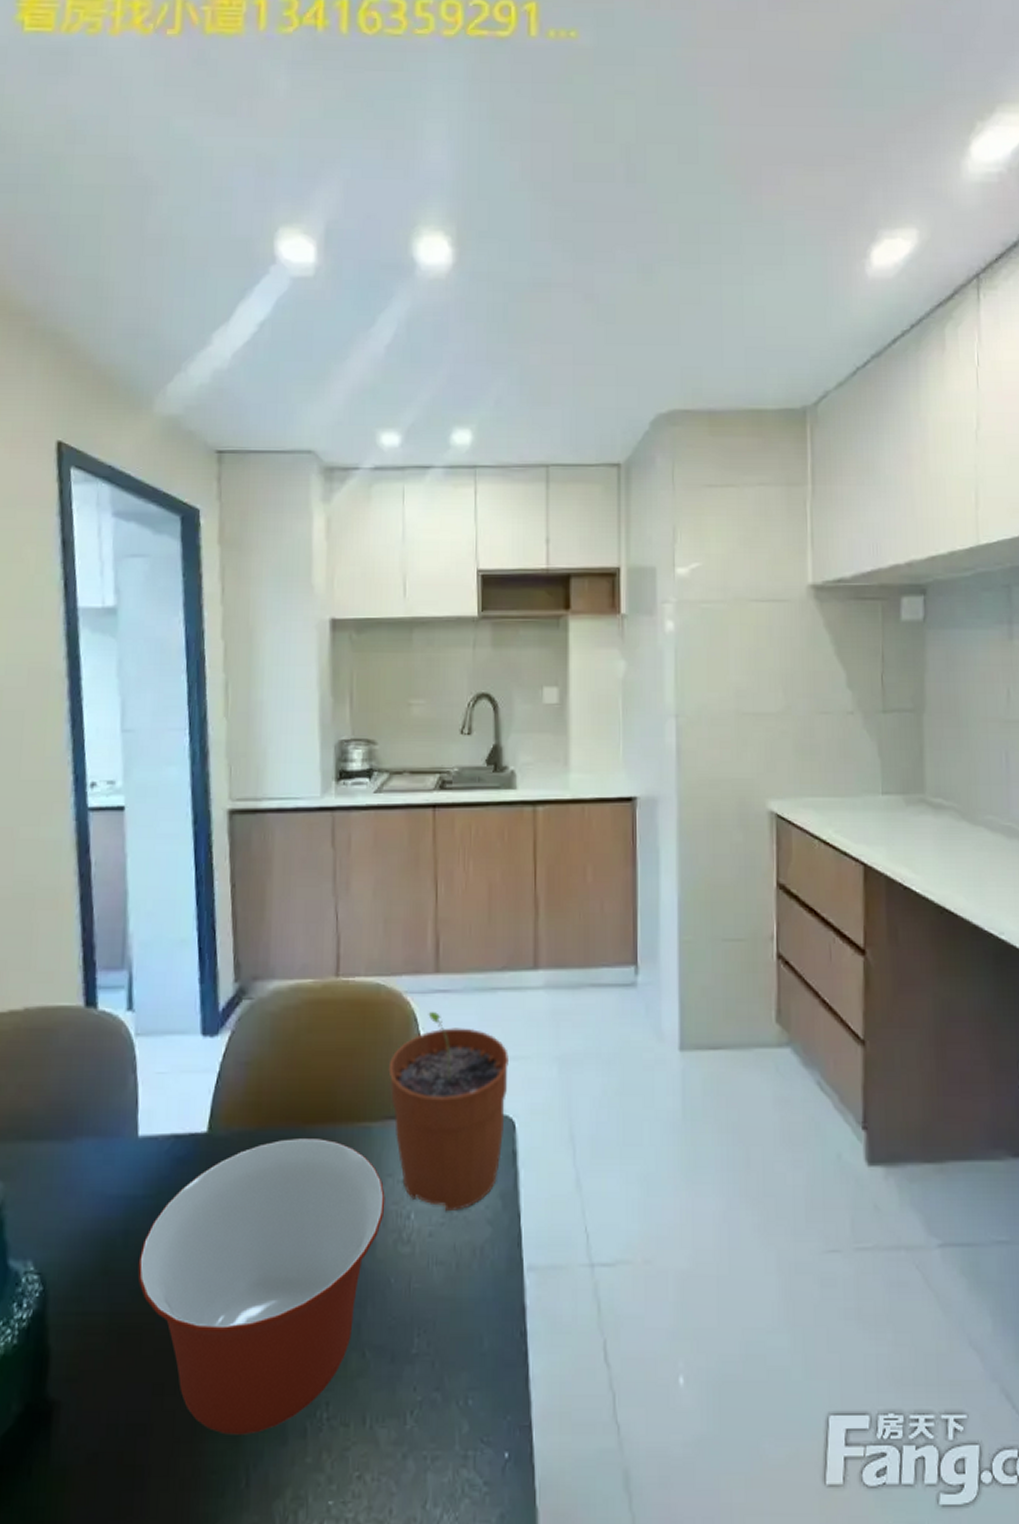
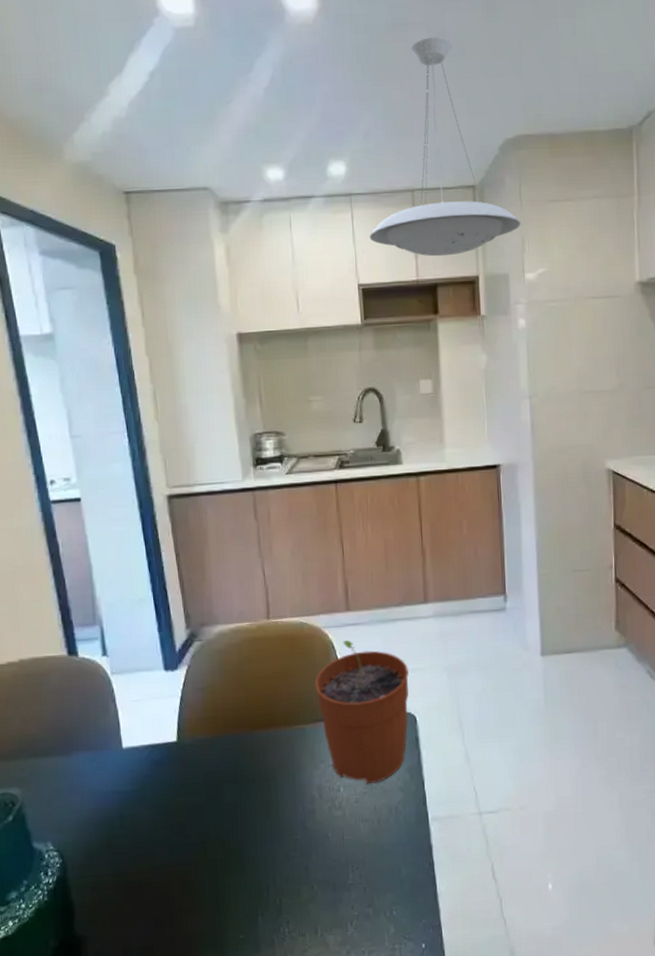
mixing bowl: present [138,1139,385,1435] -> none [133,739,320,949]
pendant lamp: none [494,299,673,543] -> present [369,37,521,257]

